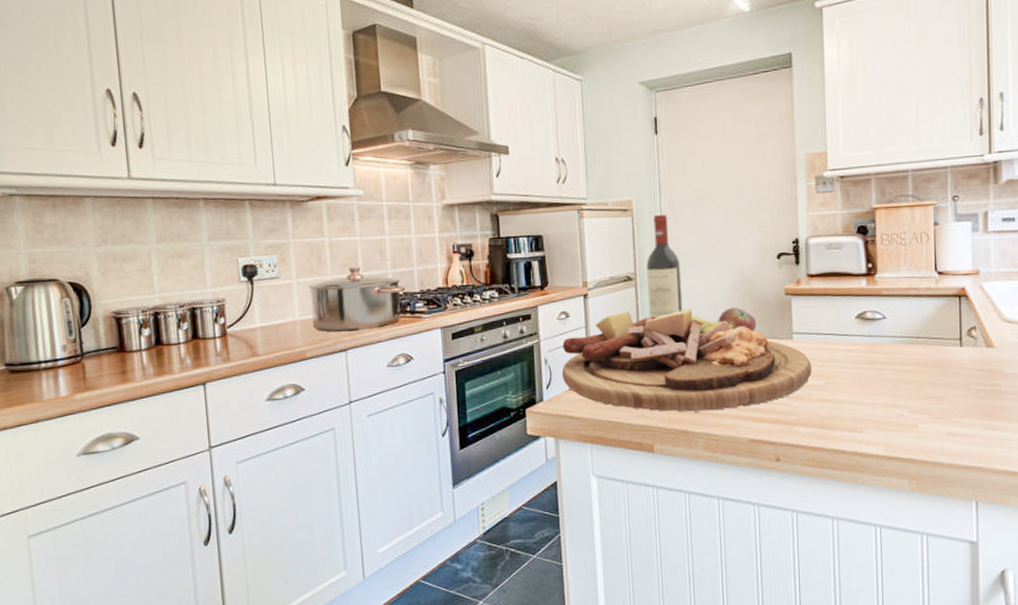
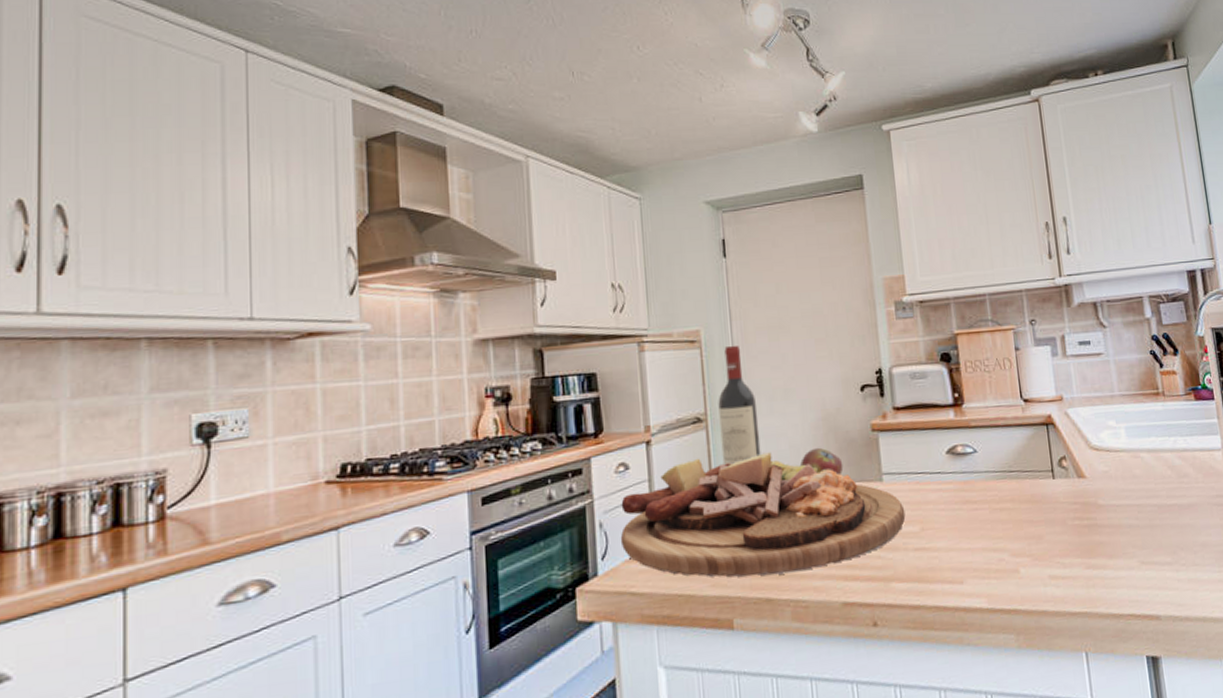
cooking pot: present [308,266,406,332] -> none [289,418,423,505]

